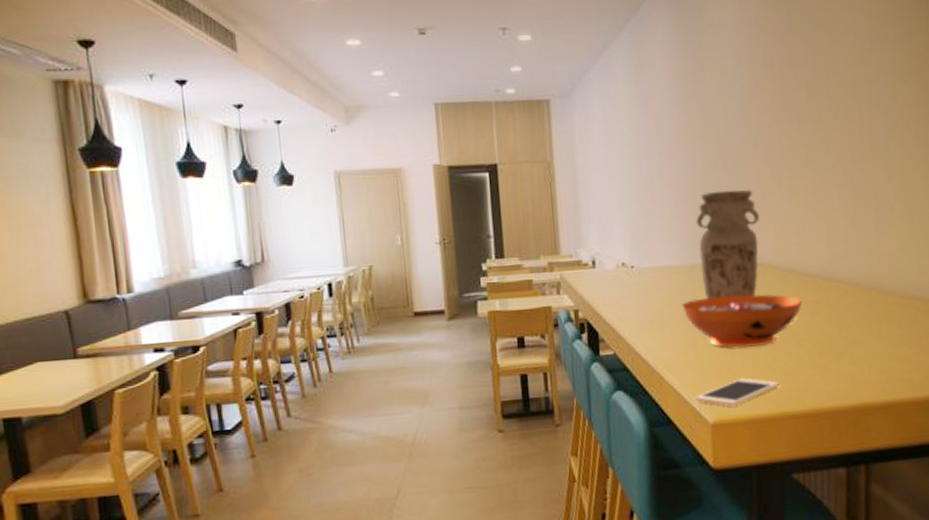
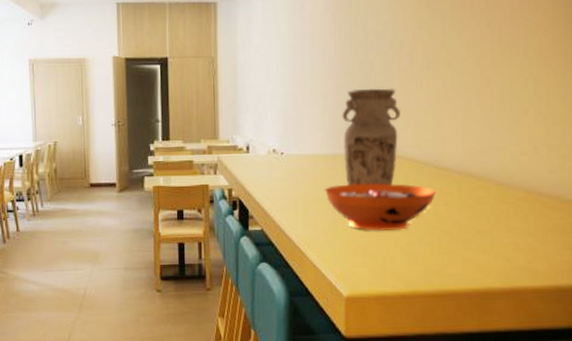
cell phone: present [695,378,779,407] -> none [332,258,409,283]

